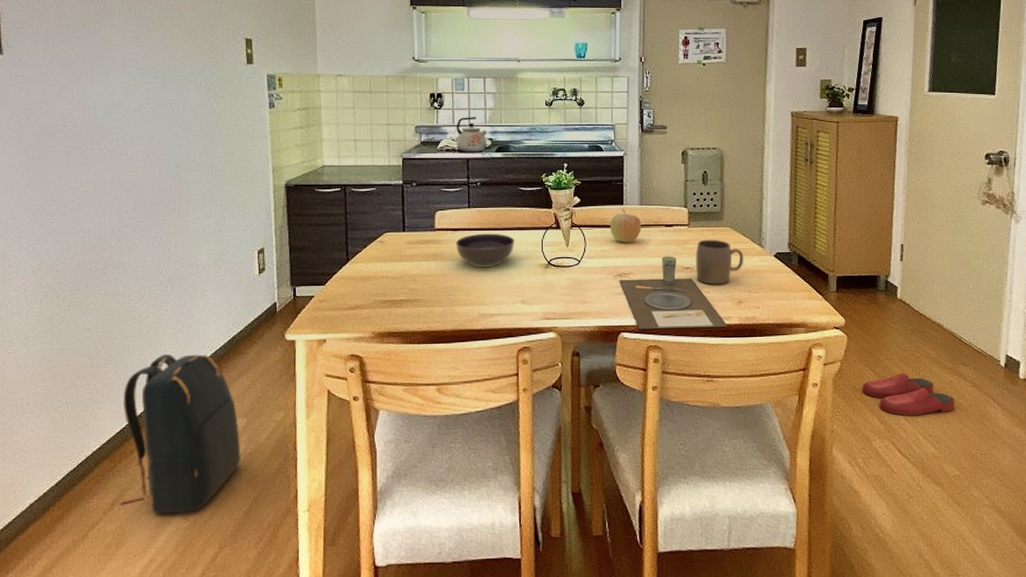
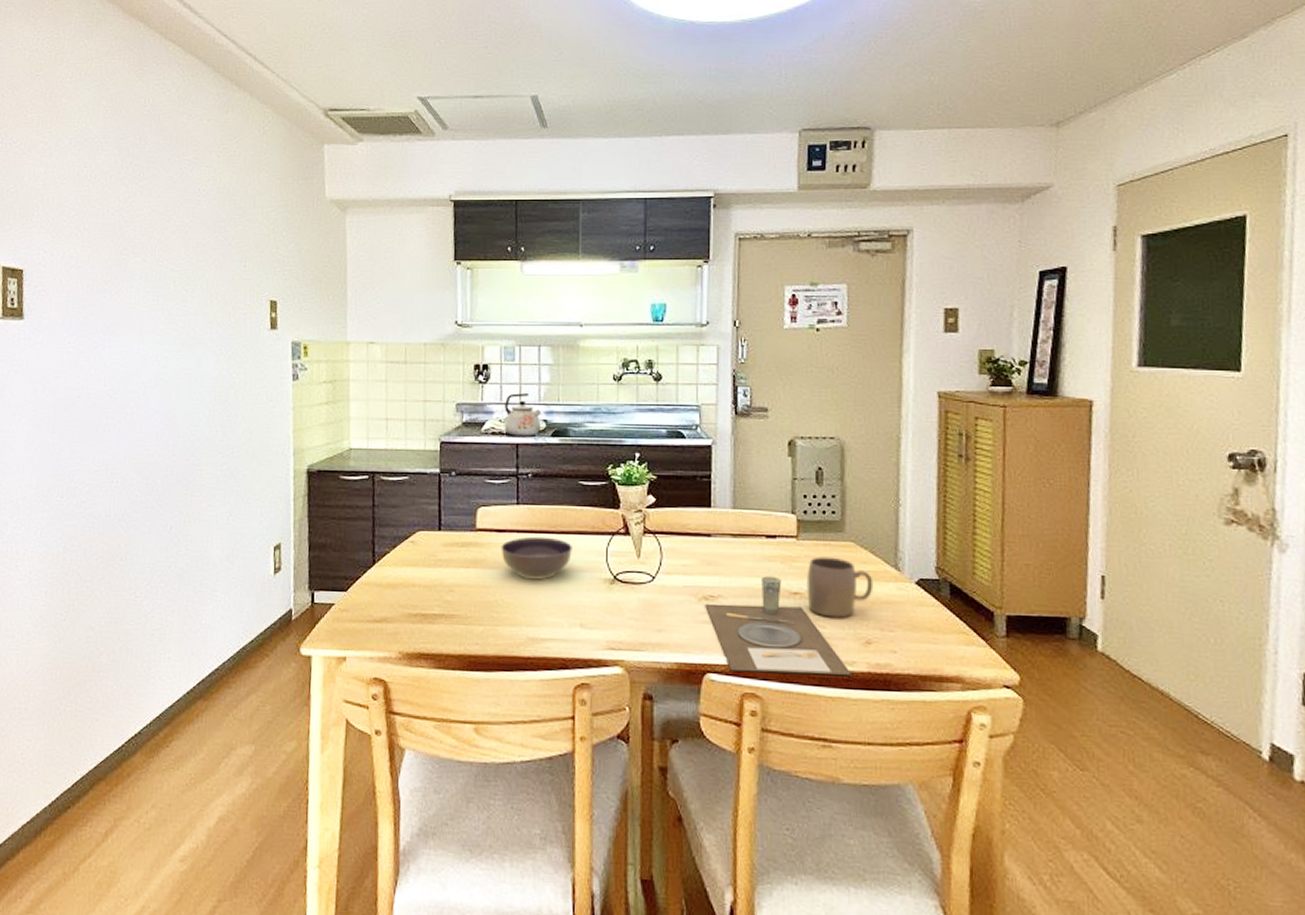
backpack: present [119,353,241,513] -> none [113,662,246,853]
fruit: present [610,208,642,242] -> none [693,512,735,556]
slippers: present [862,372,955,416] -> none [1047,756,1191,822]

